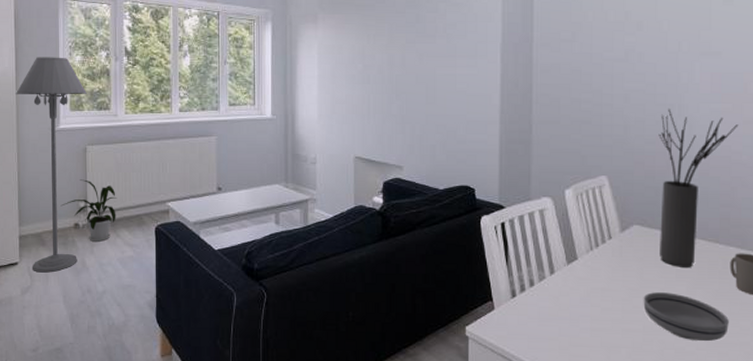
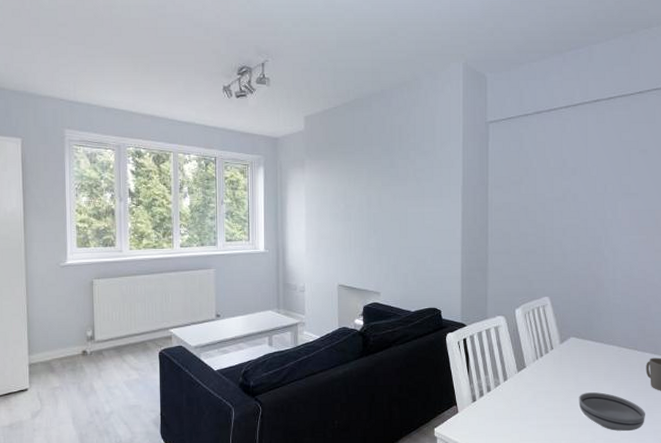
floor lamp: present [15,57,87,273] -> none [23,198,93,397]
house plant: present [60,179,117,242] -> none [69,310,123,367]
vase: present [658,109,739,267] -> none [590,240,652,371]

